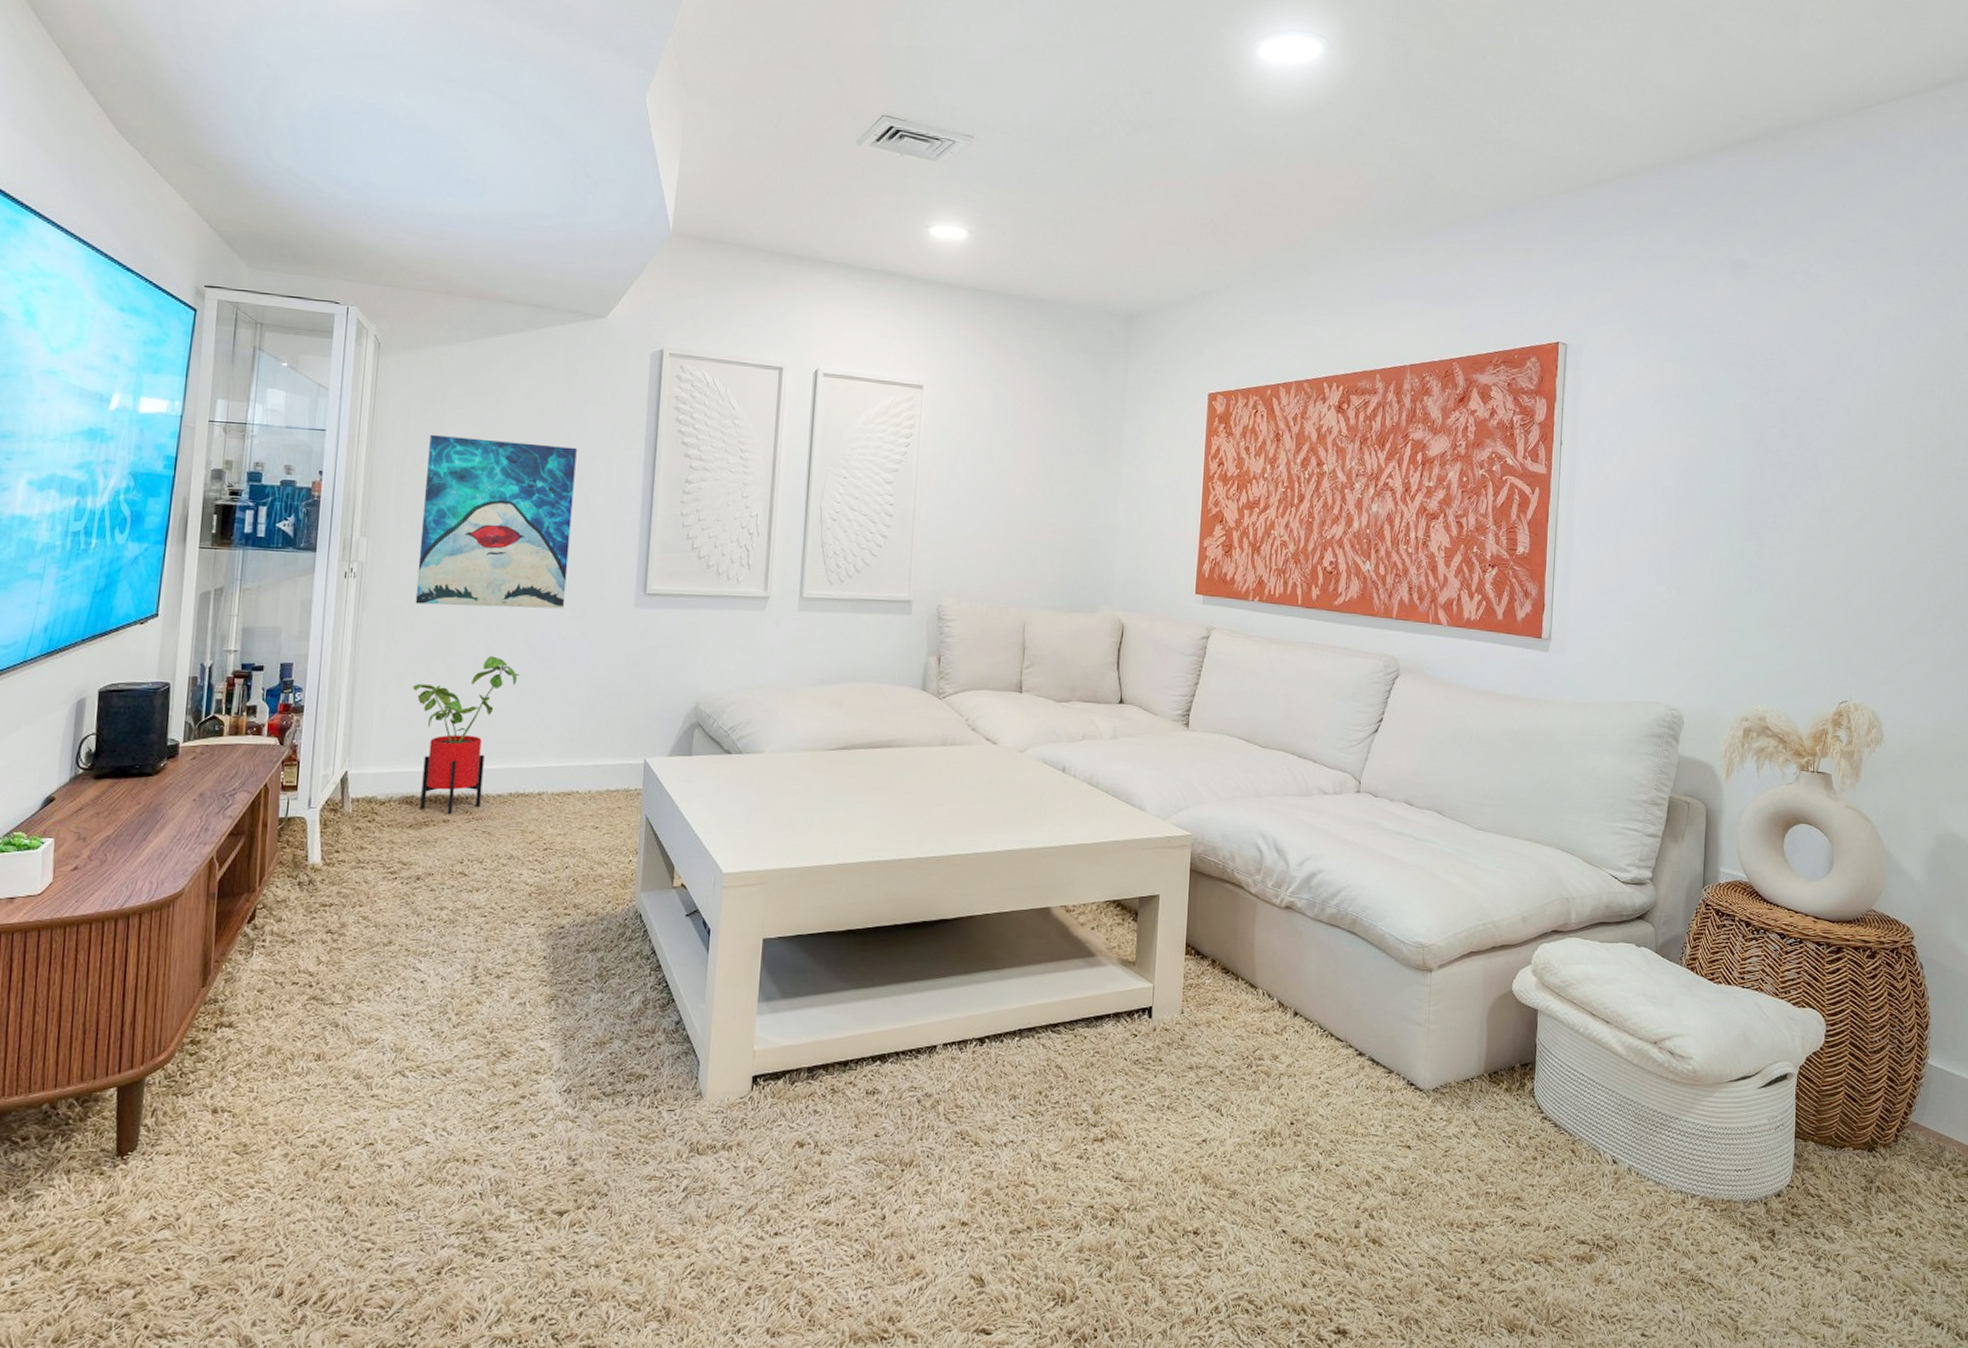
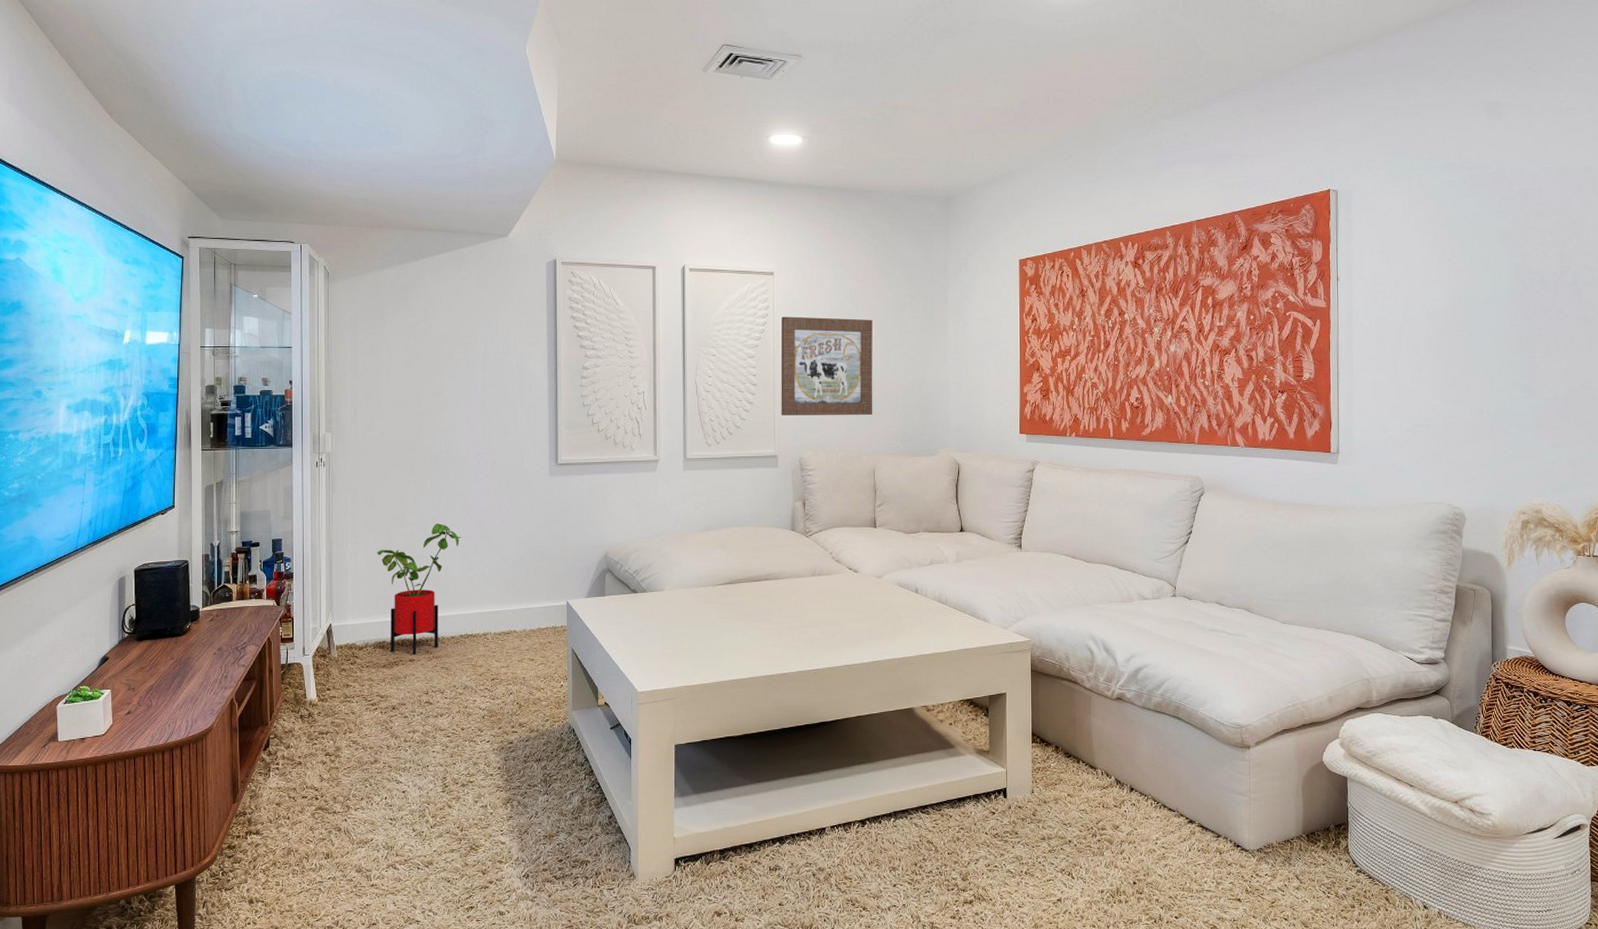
wall art: present [415,434,577,609] -> none [373,344,493,484]
wall art: none [919,438,1035,560] -> present [780,316,873,415]

